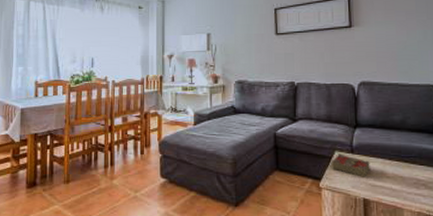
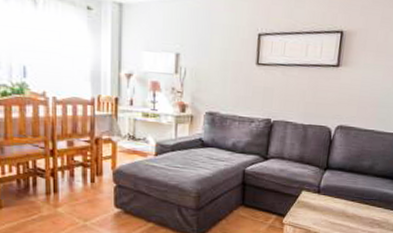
book: present [332,153,370,177] -> none [297,193,334,216]

